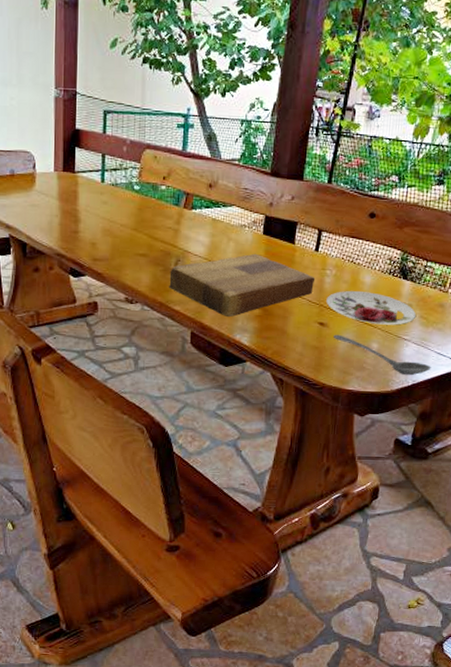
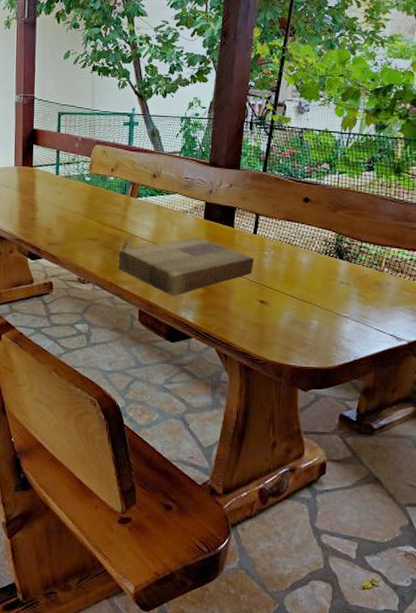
plate: present [326,290,416,325] -> none [266,270,353,303]
stirrer: present [333,334,431,376] -> none [274,312,372,352]

